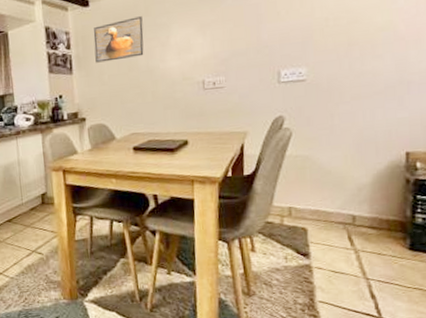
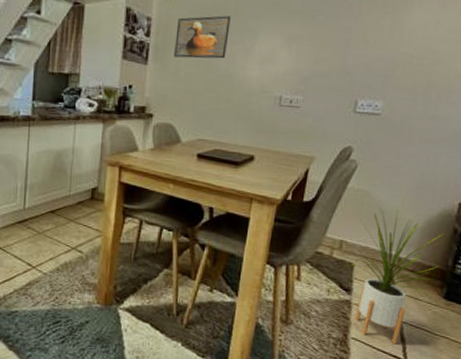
house plant: none [300,168,397,303] -> present [350,208,444,345]

